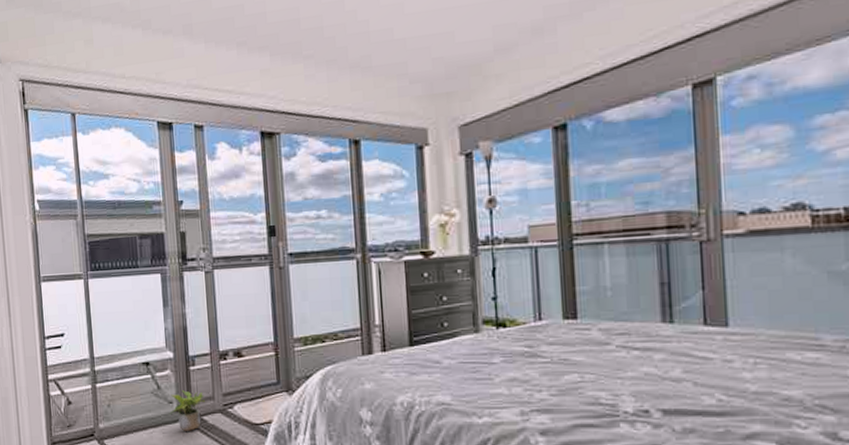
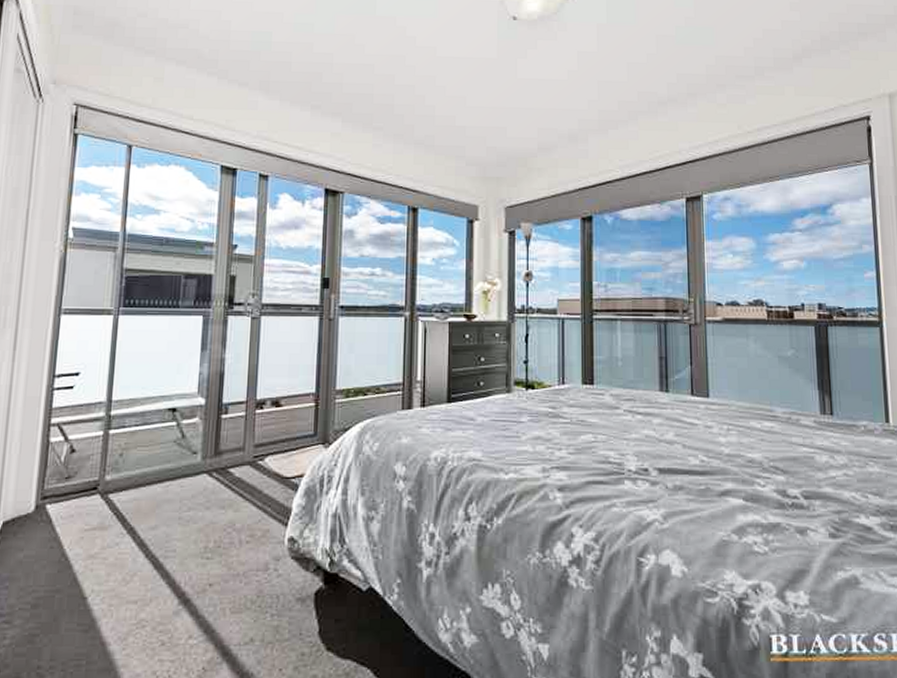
potted plant: present [170,390,205,431] -> none [192,440,234,485]

